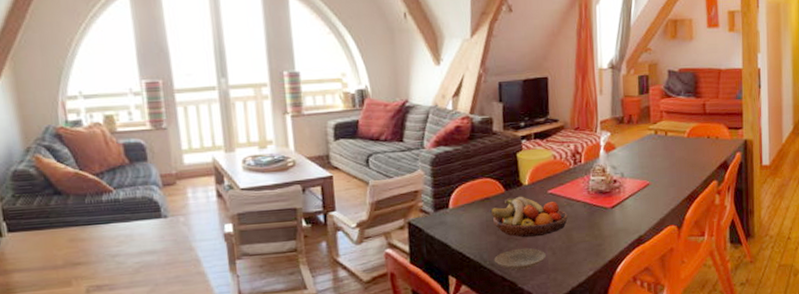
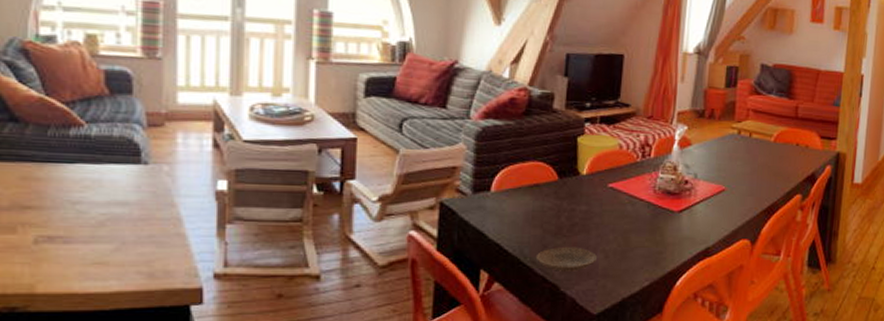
fruit bowl: present [489,196,568,238] -> none [537,186,628,236]

